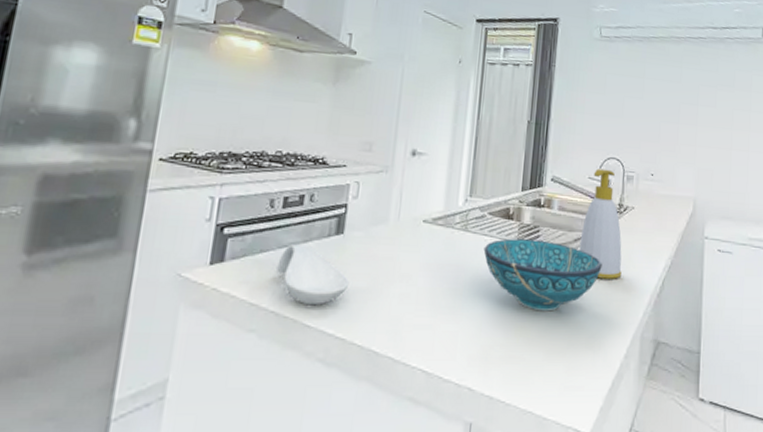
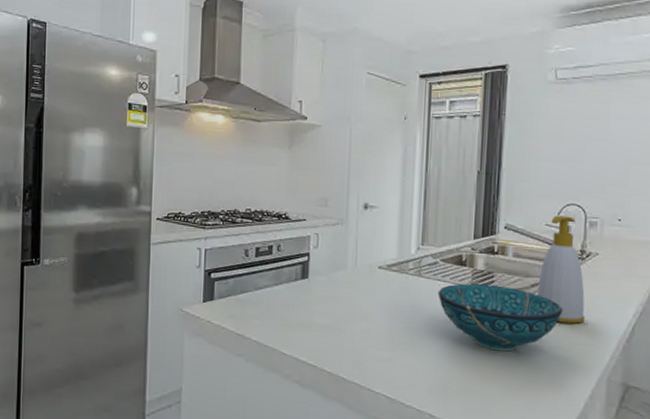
spoon rest: present [277,243,350,306] -> none [255,286,317,338]

